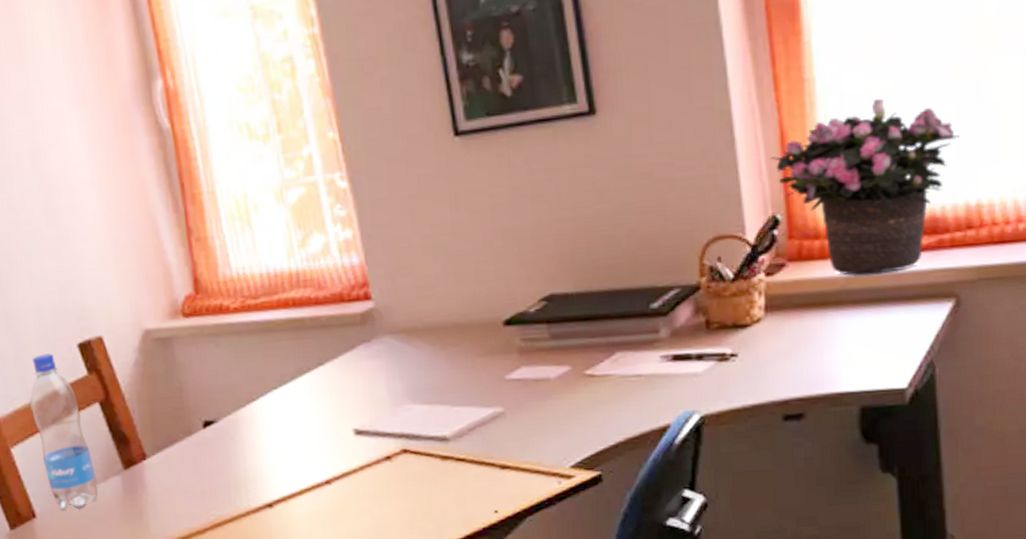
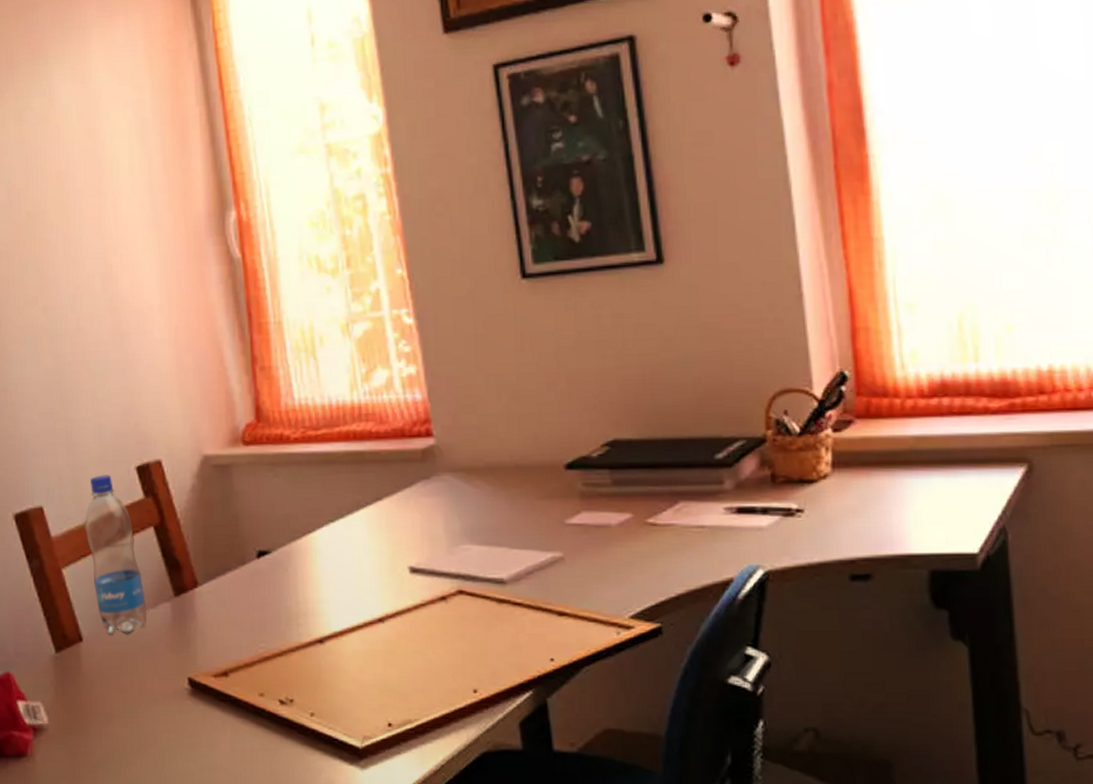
potted flower: present [770,98,959,275] -> none [838,260,1030,436]

